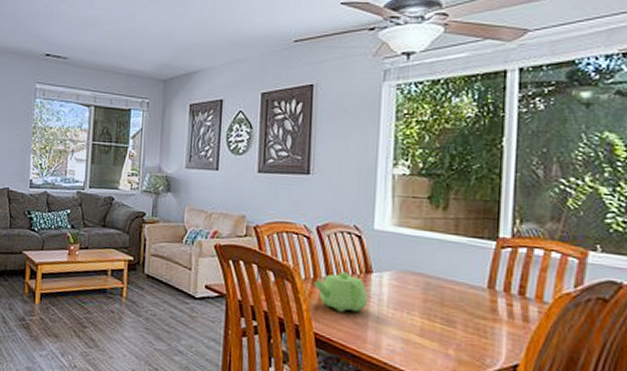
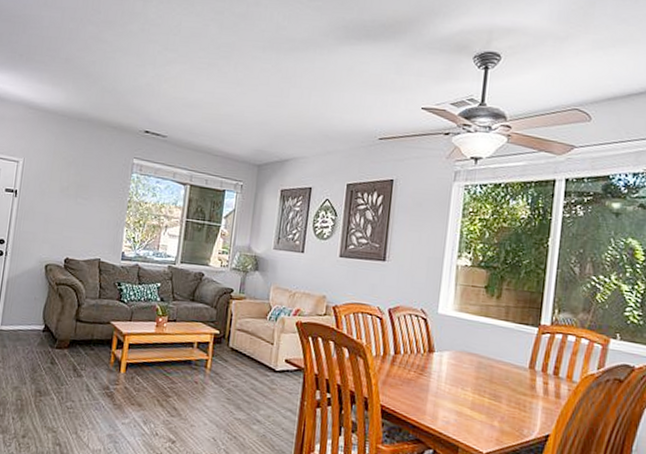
teapot: present [314,271,367,313] -> none [383,350,429,387]

